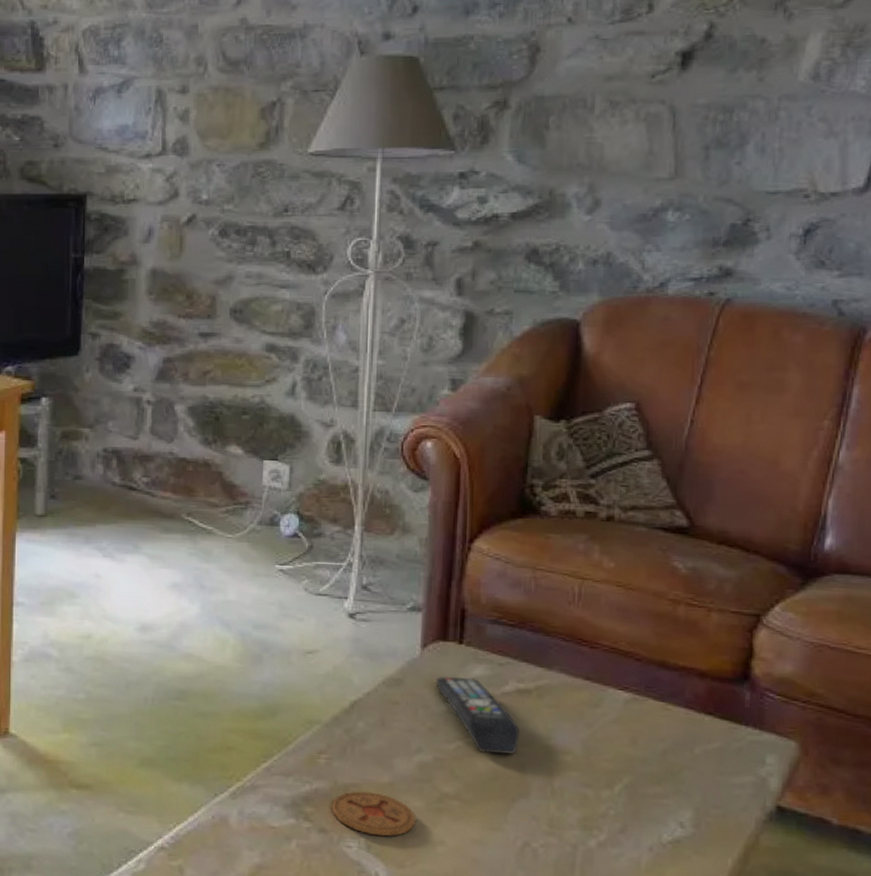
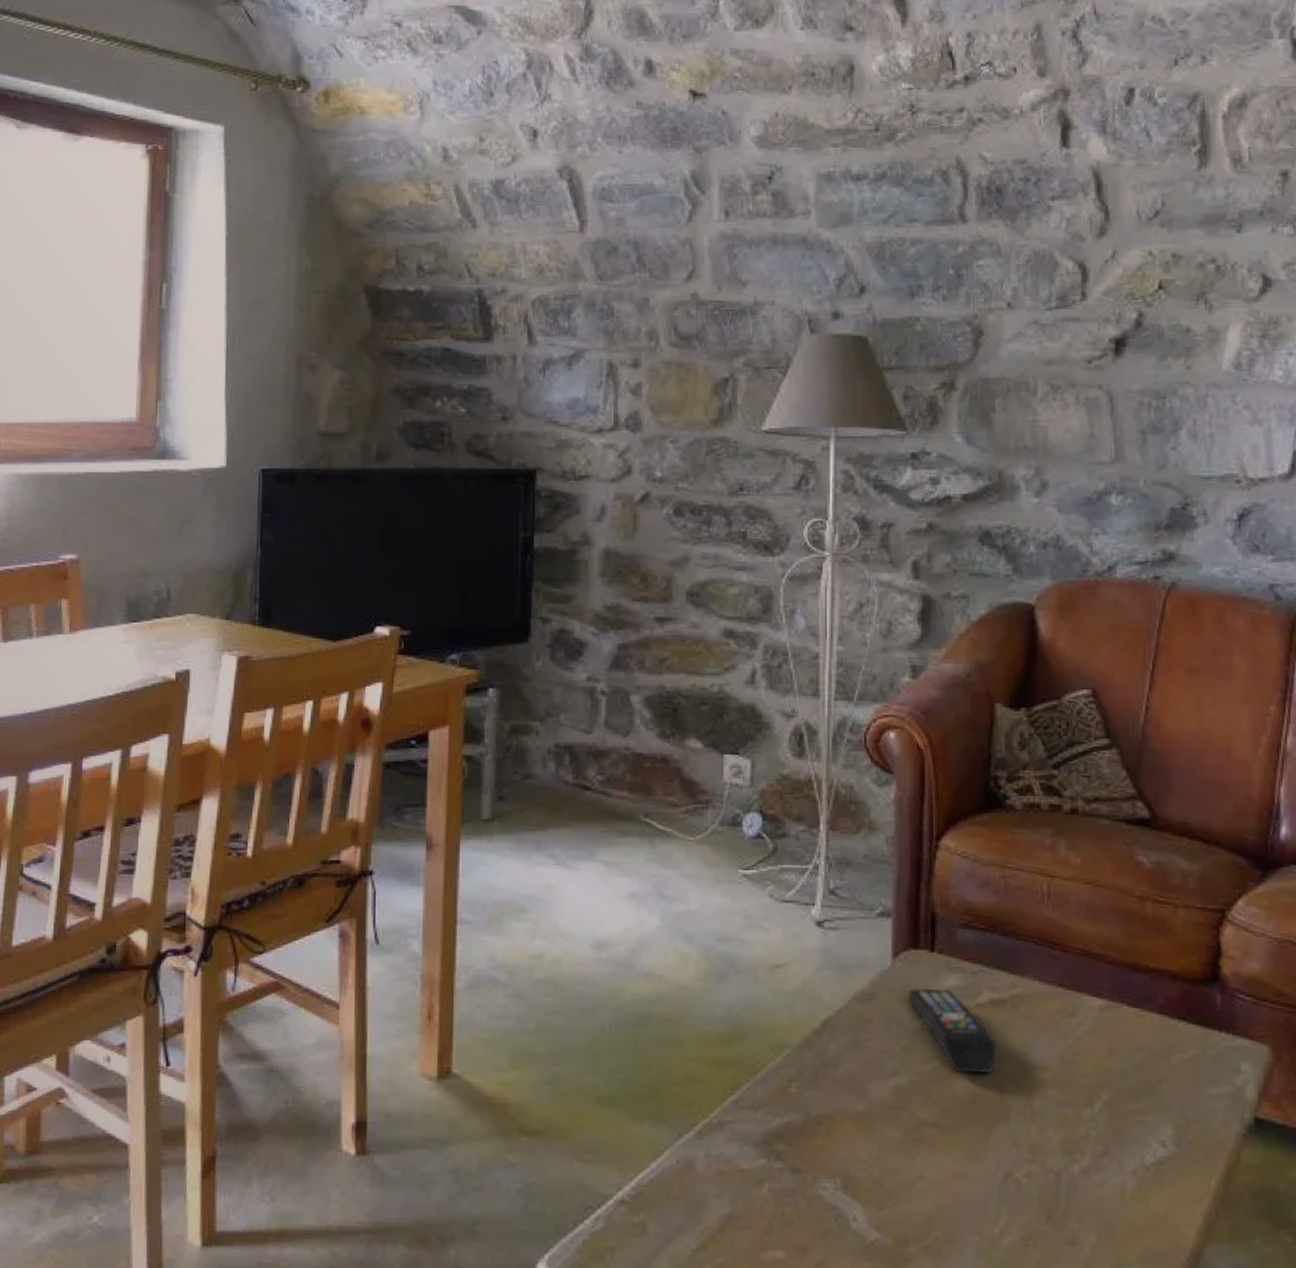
coaster: present [331,790,416,837] -> none [805,1122,893,1175]

